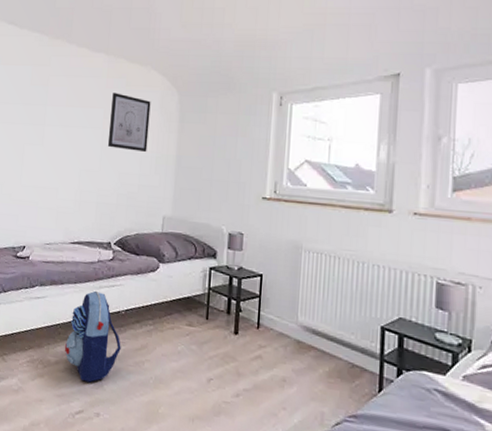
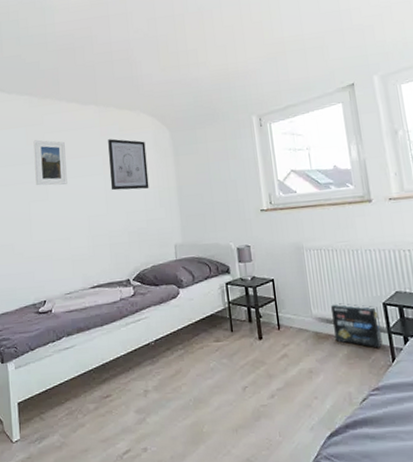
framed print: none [33,81,68,132] -> present [33,140,68,186]
backpack: present [64,290,121,383] -> none [101,328,157,420]
box: none [319,315,374,374] -> present [330,303,383,348]

